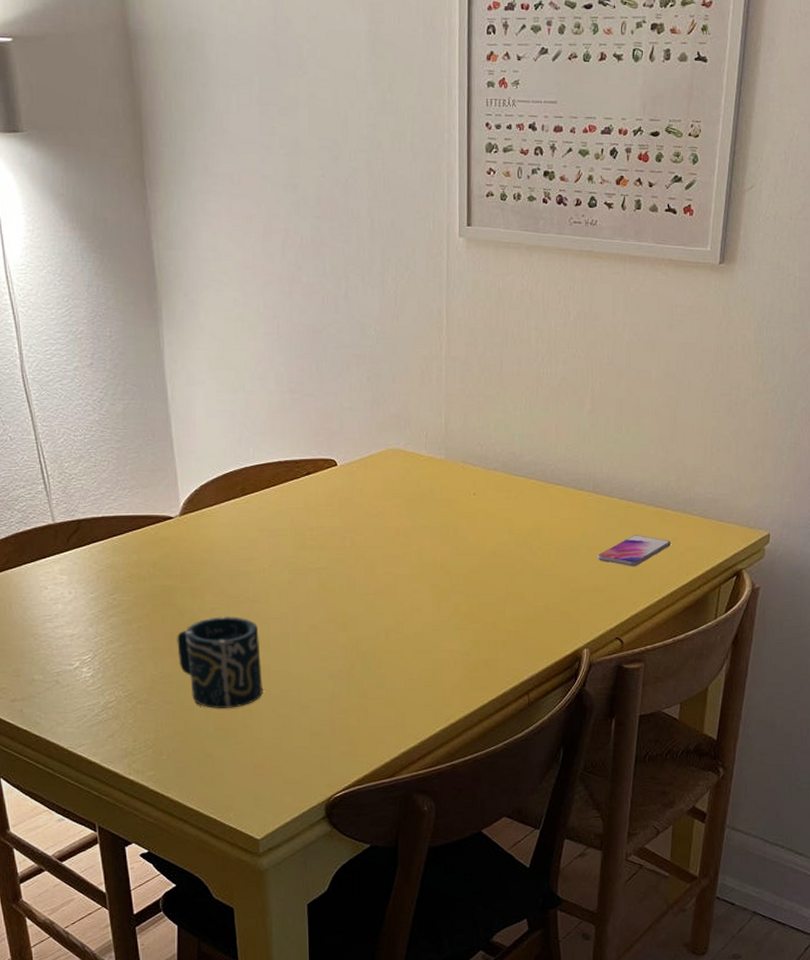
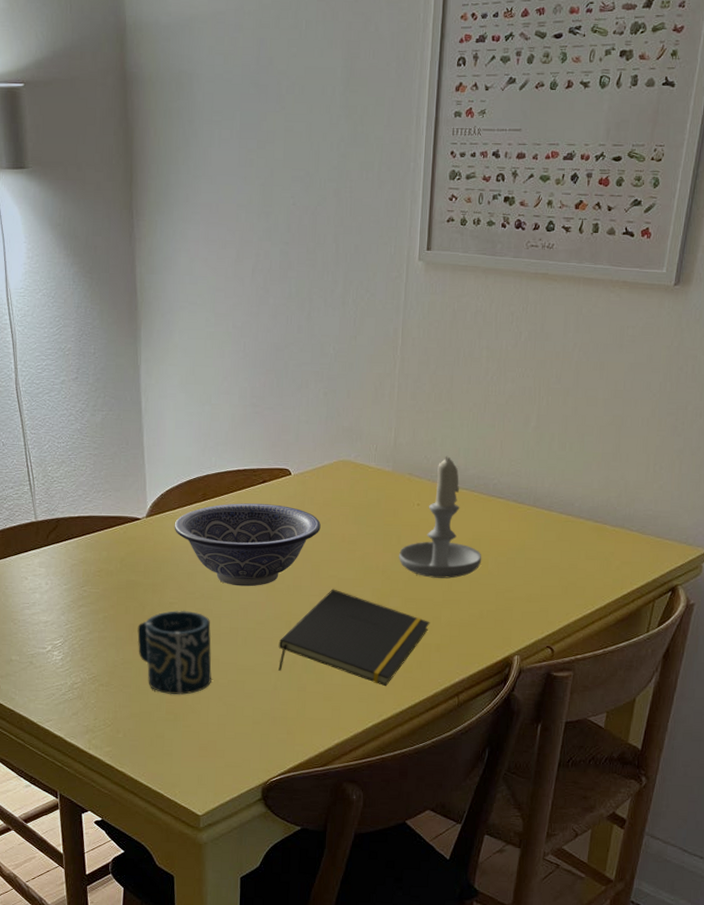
decorative bowl: none [211,497,372,588] -> present [174,503,321,587]
notepad: none [334,586,494,688] -> present [278,589,430,687]
candle: none [456,441,544,571] -> present [398,455,482,579]
smartphone: present [597,535,672,567] -> none [533,548,608,579]

